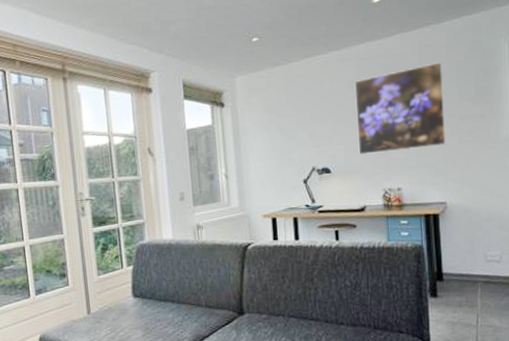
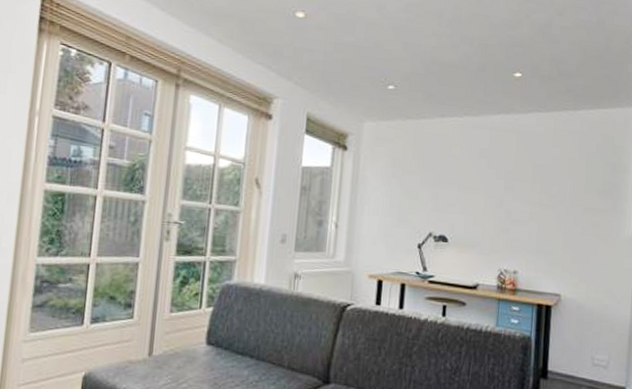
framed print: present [354,62,447,156] -> none [479,149,574,235]

